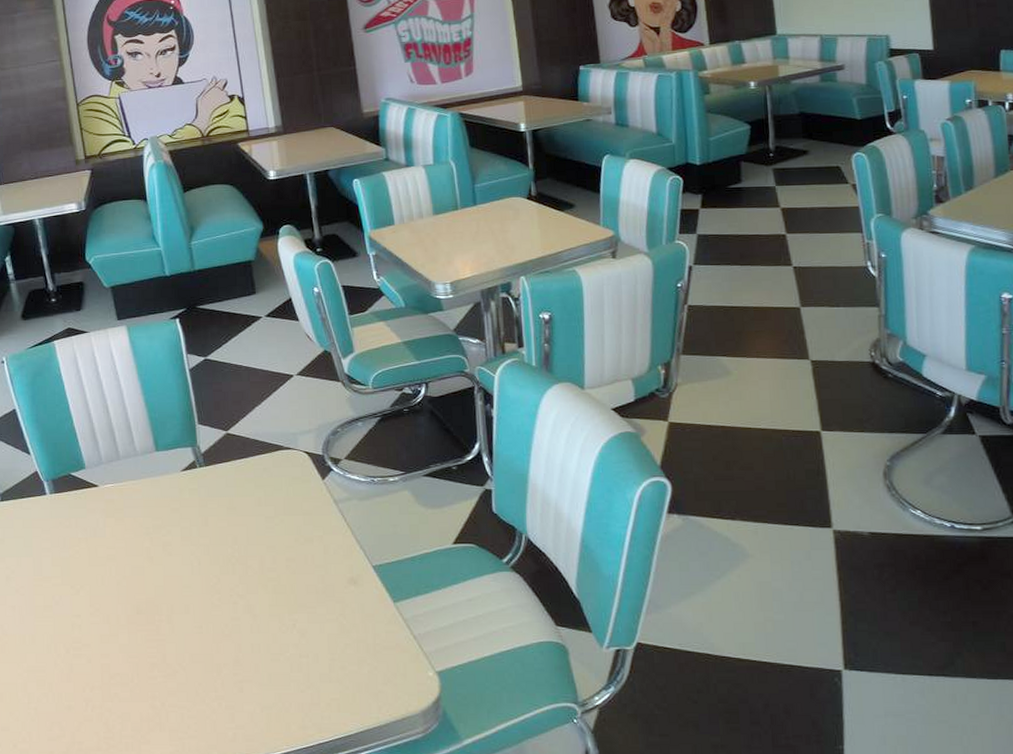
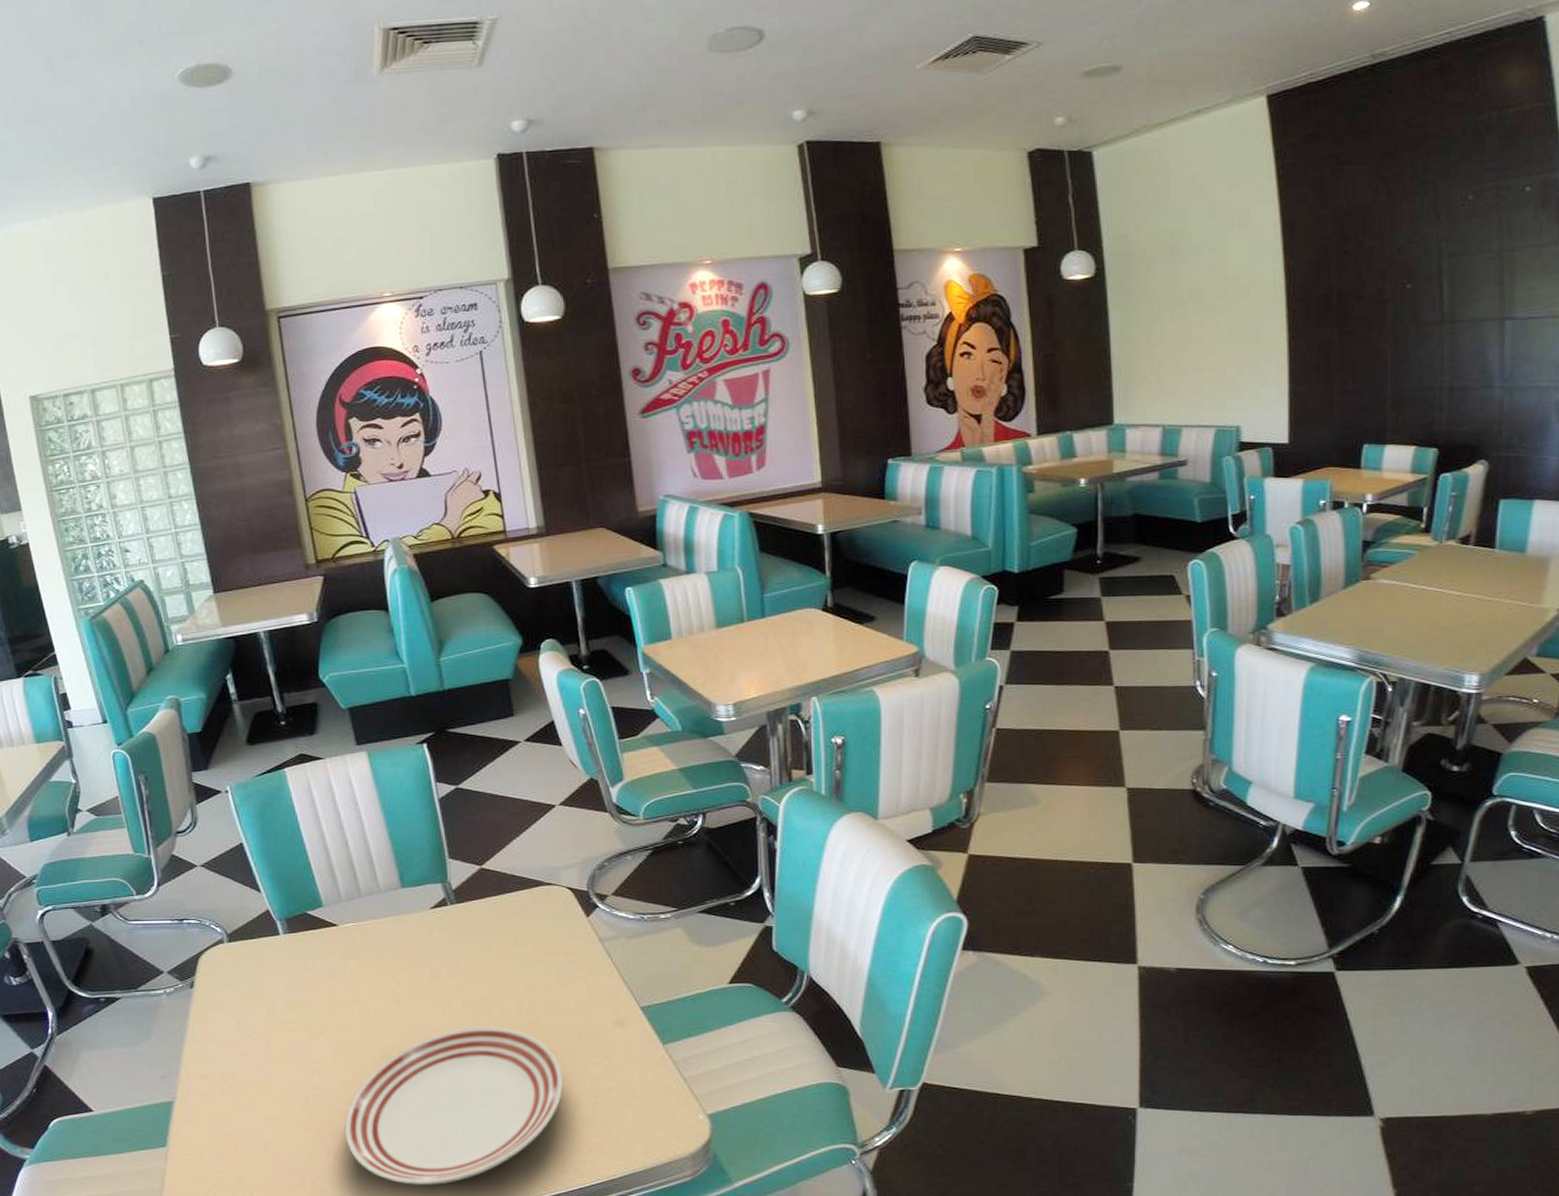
dinner plate: none [101,584,303,739] -> present [344,1027,564,1186]

